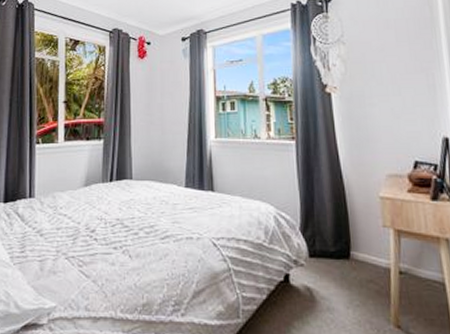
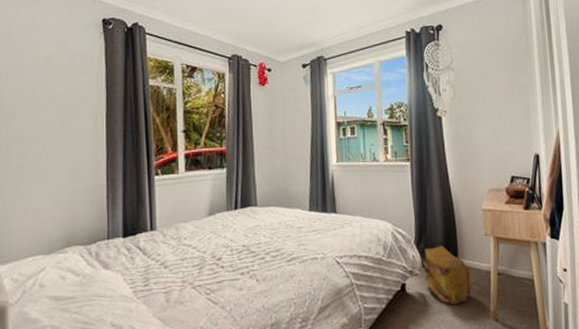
backpack: none [308,234,369,304] -> present [421,245,473,305]

